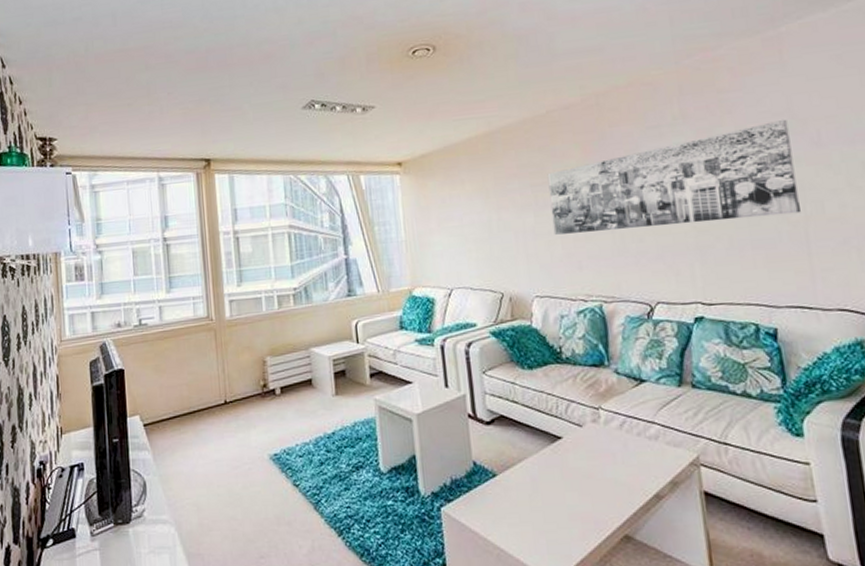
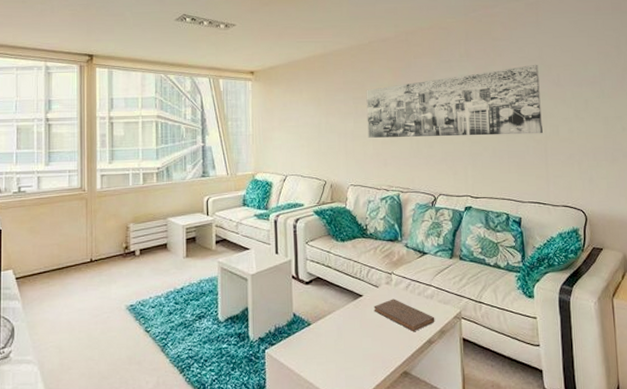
book: none [577,441,664,484] -> present [374,299,435,332]

